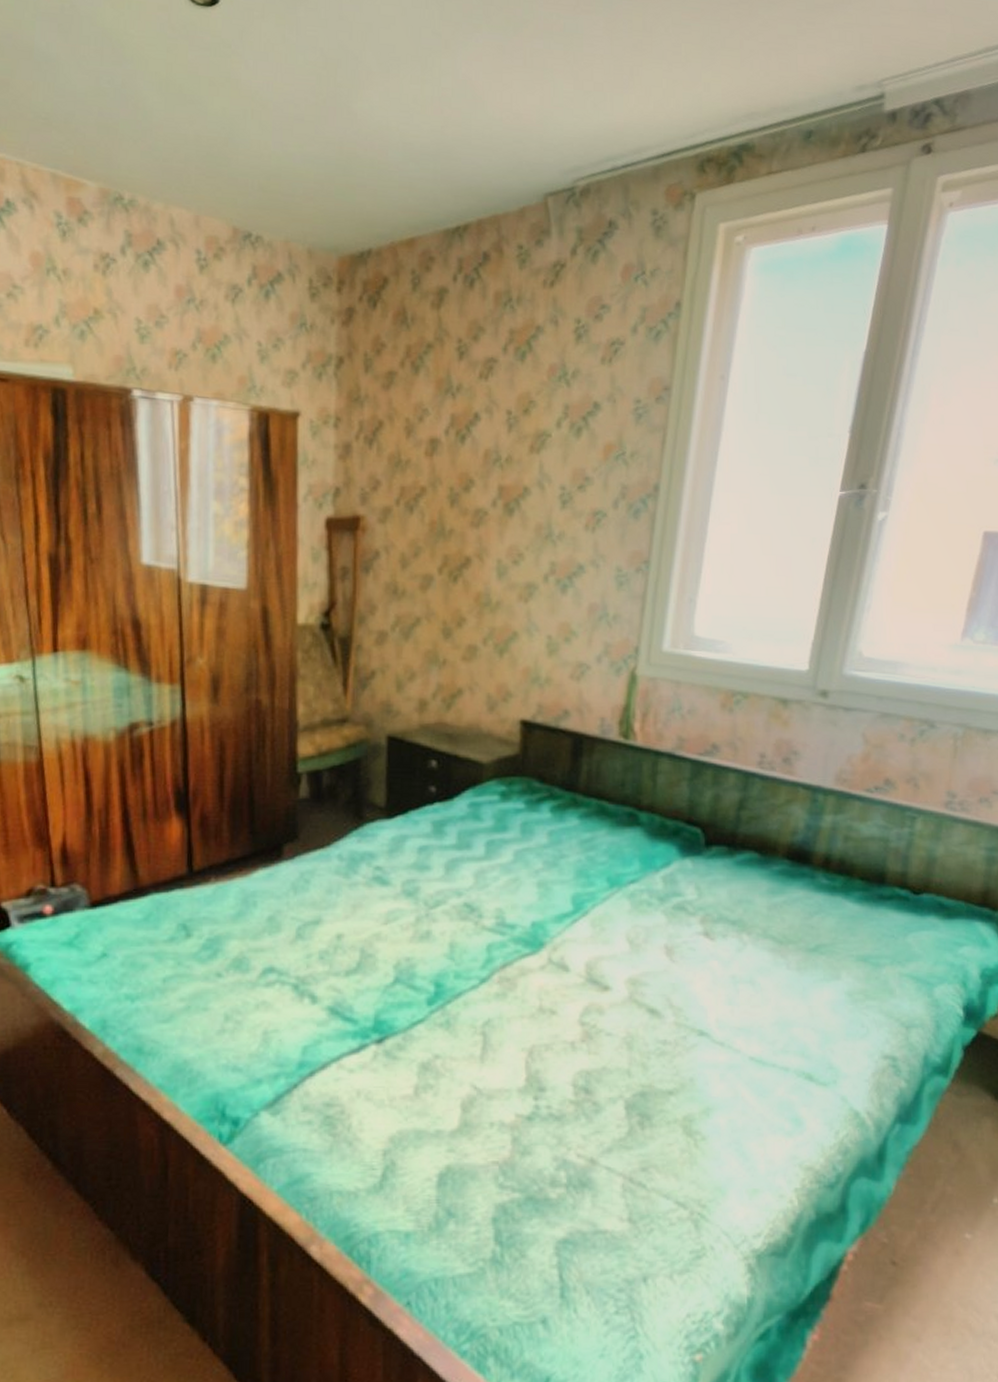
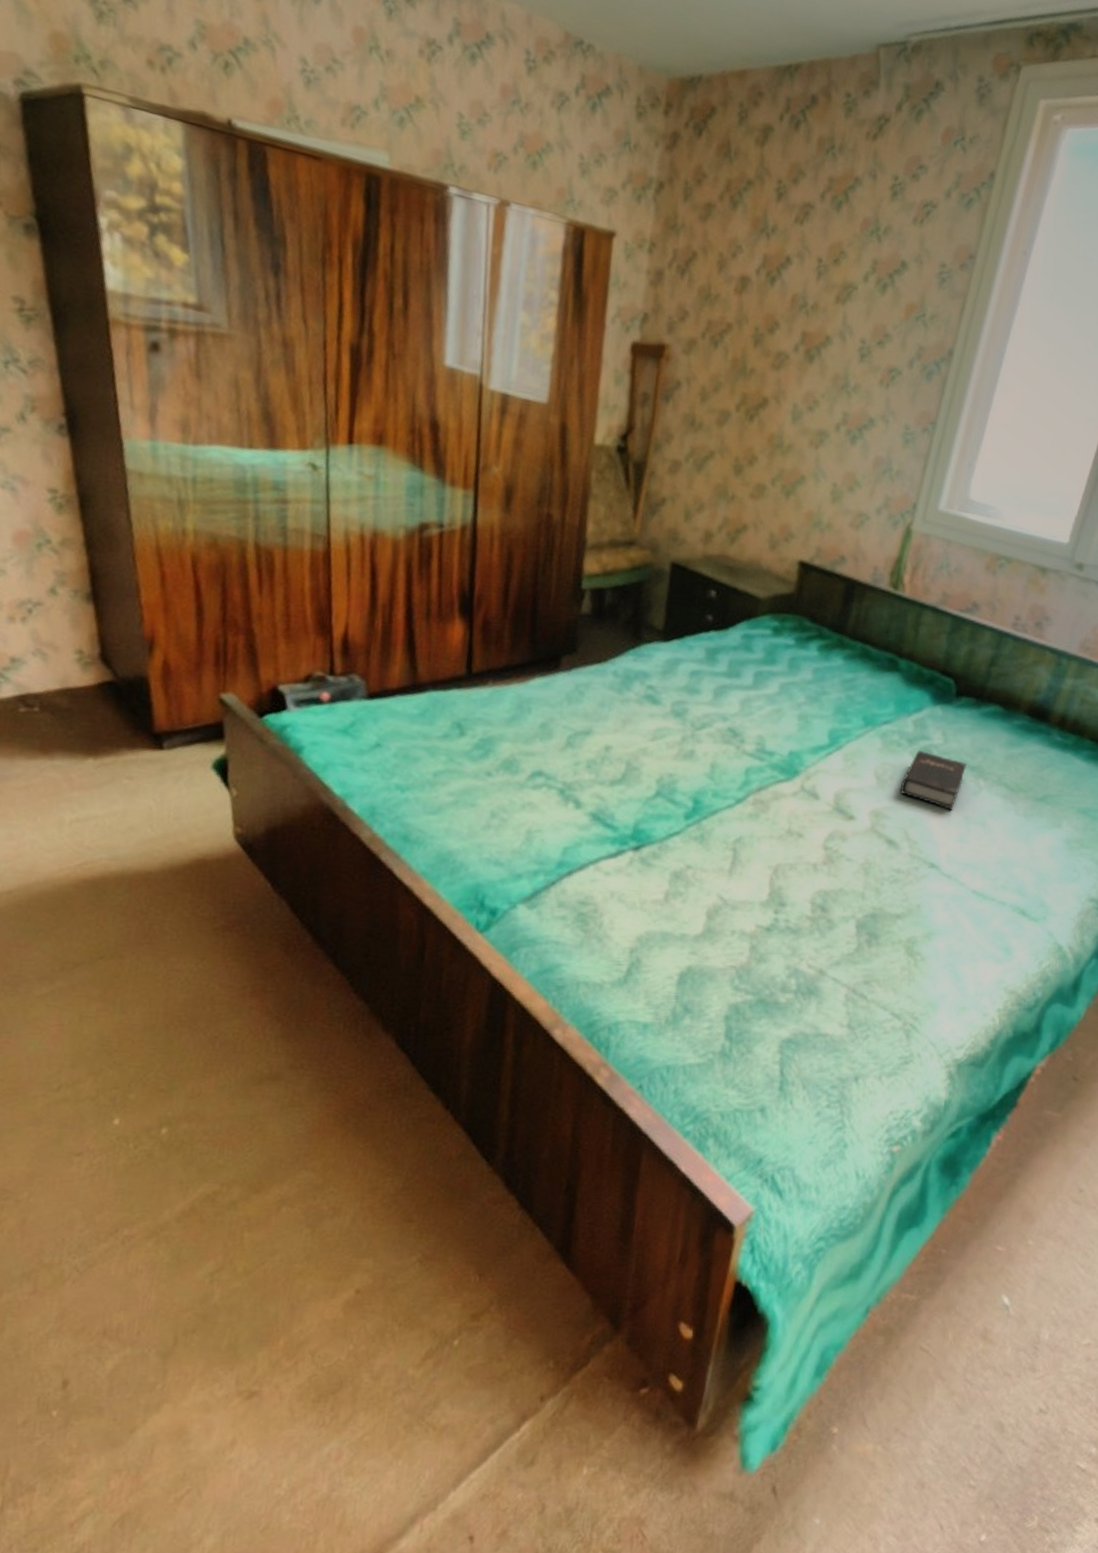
hardback book: none [657,909,726,970] -> present [900,751,967,810]

